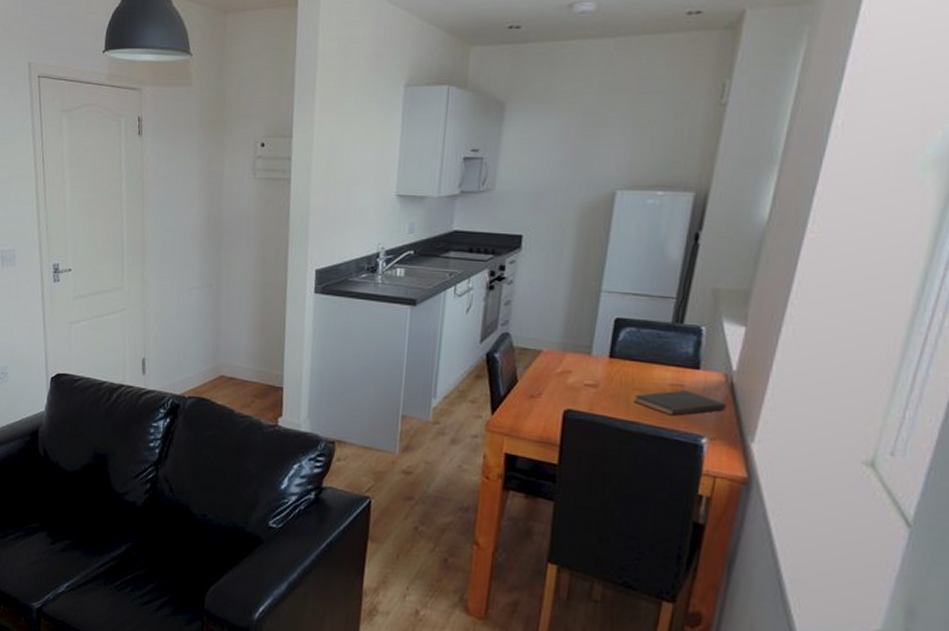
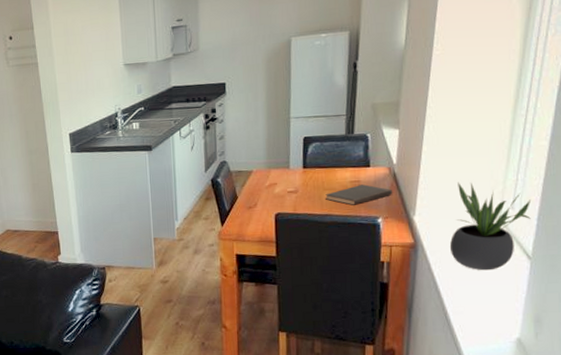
potted plant: none [796,407,919,533] -> present [449,182,531,271]

